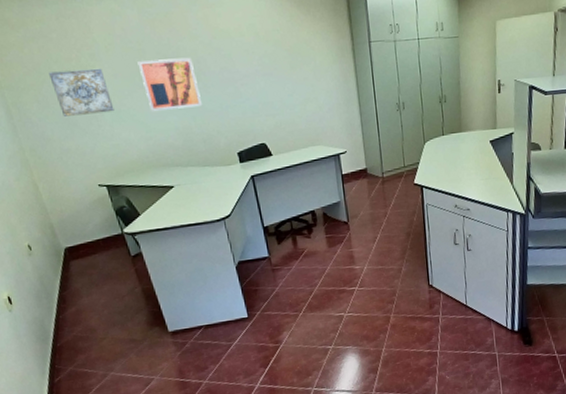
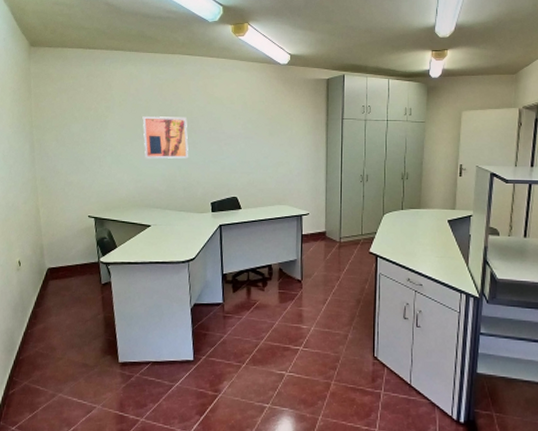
wall art: present [49,68,114,117] -> none [71,118,116,155]

